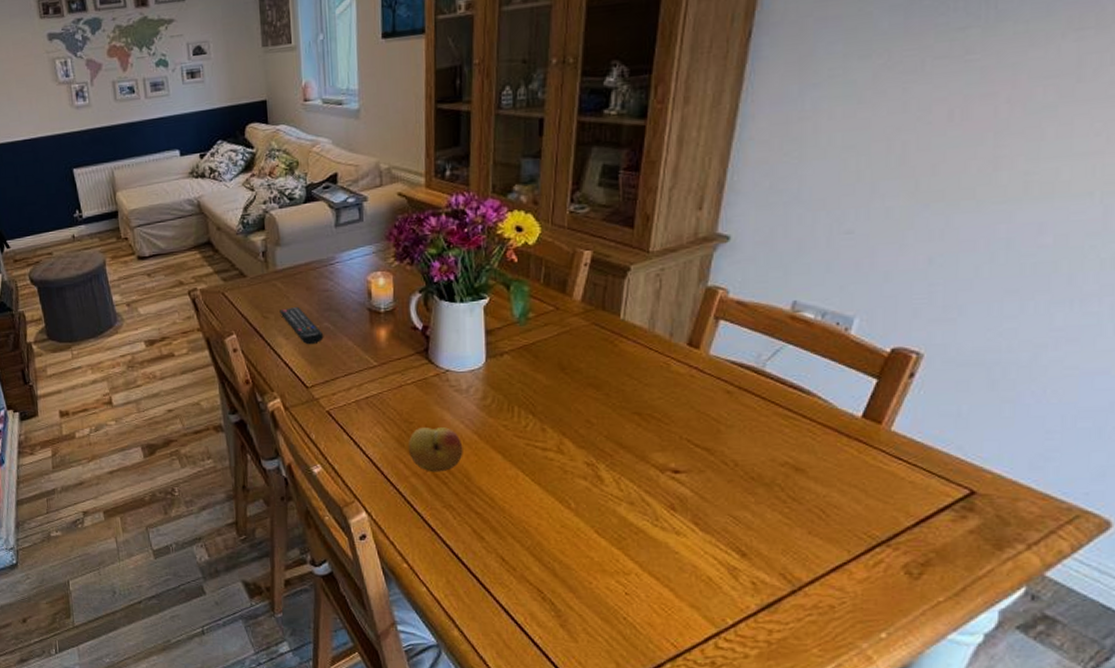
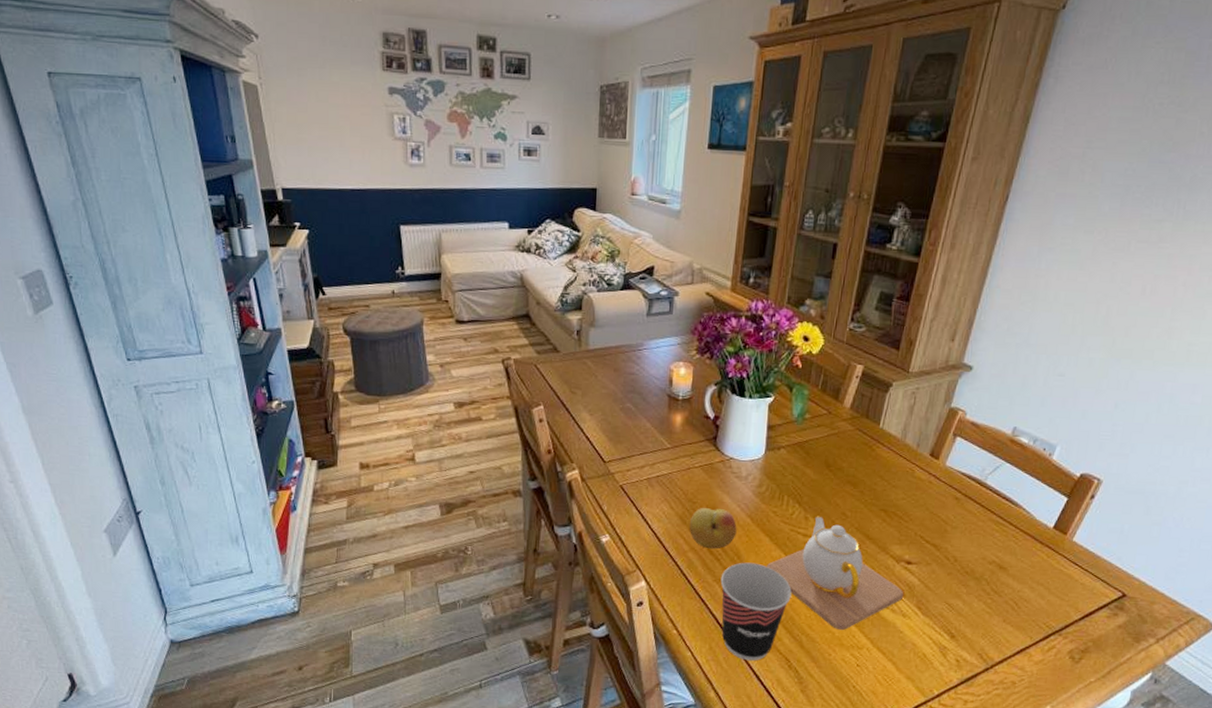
remote control: present [279,307,324,345] -> none [587,386,626,423]
cup: none [450,484,536,594] -> present [720,562,792,661]
teapot: none [503,426,675,555] -> present [767,516,904,631]

